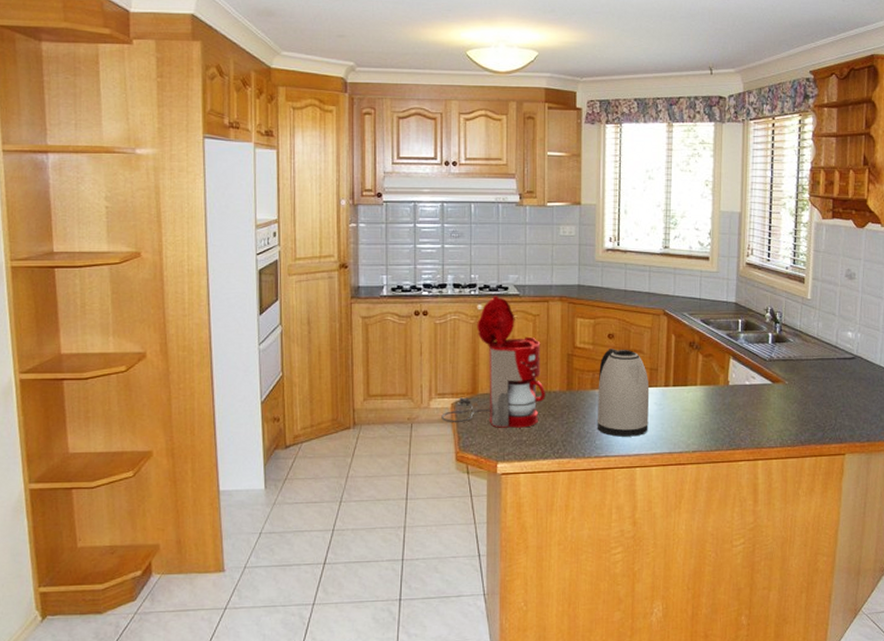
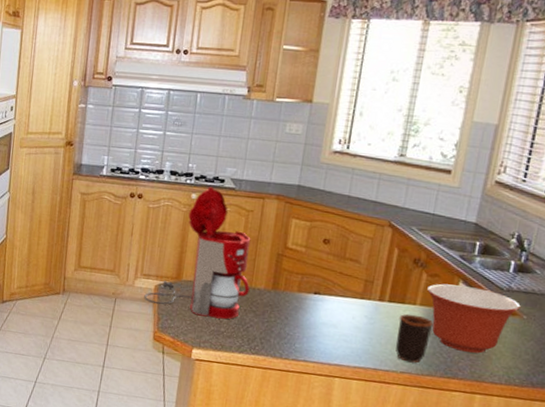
kettle: present [597,349,650,437] -> none [298,254,362,347]
mug: none [684,395,714,441] -> present [396,314,434,363]
mixing bowl: none [704,362,782,422] -> present [427,283,521,354]

